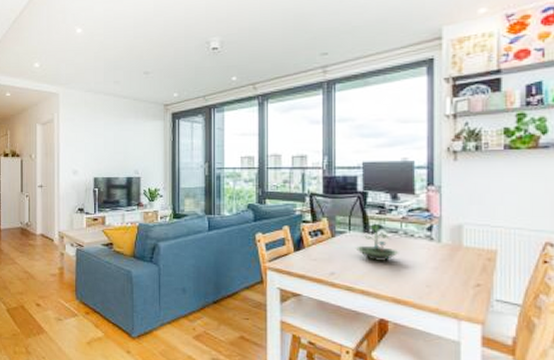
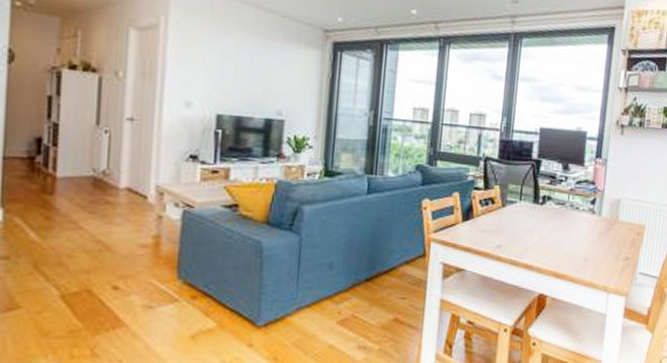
terrarium: present [355,223,399,261] -> none [523,193,564,234]

